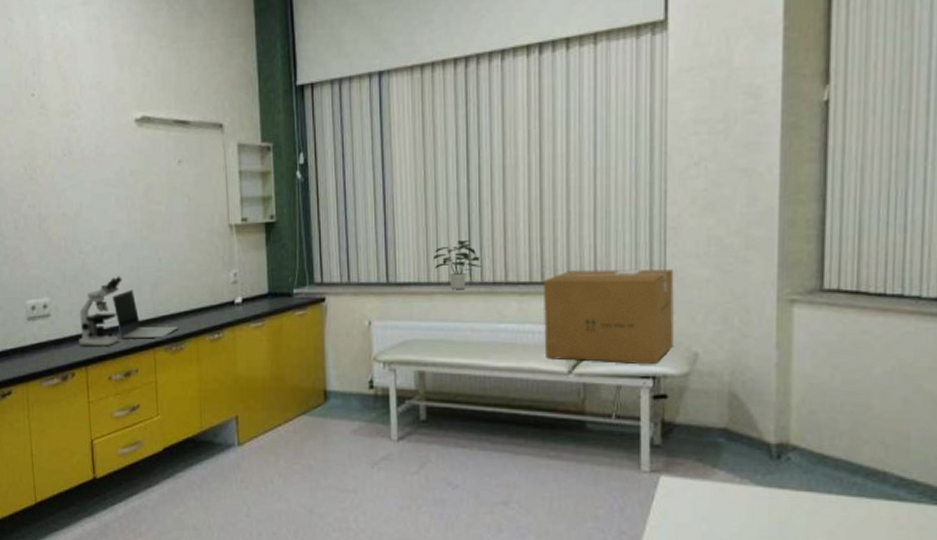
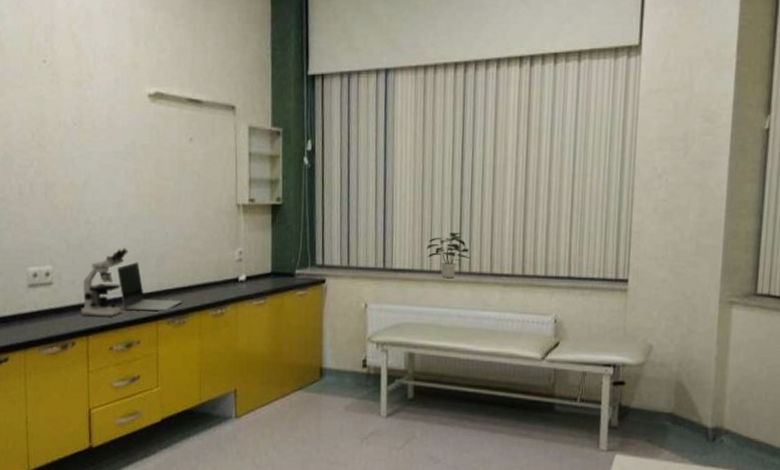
box: present [544,269,674,365] -> none [522,266,636,355]

